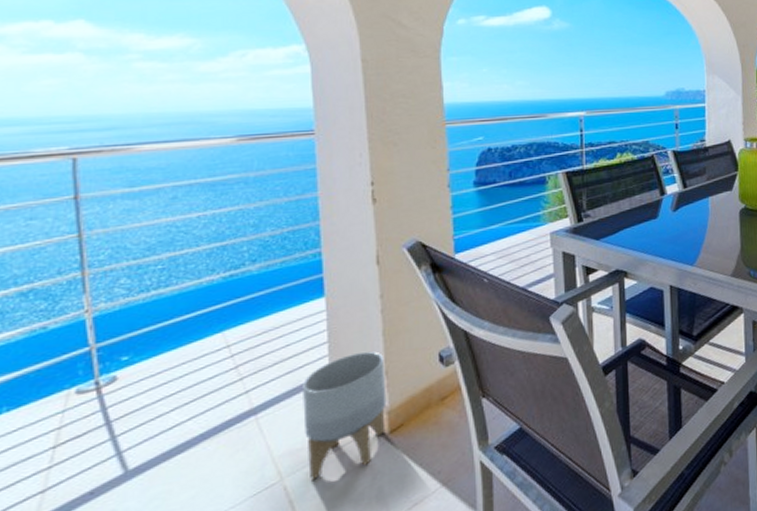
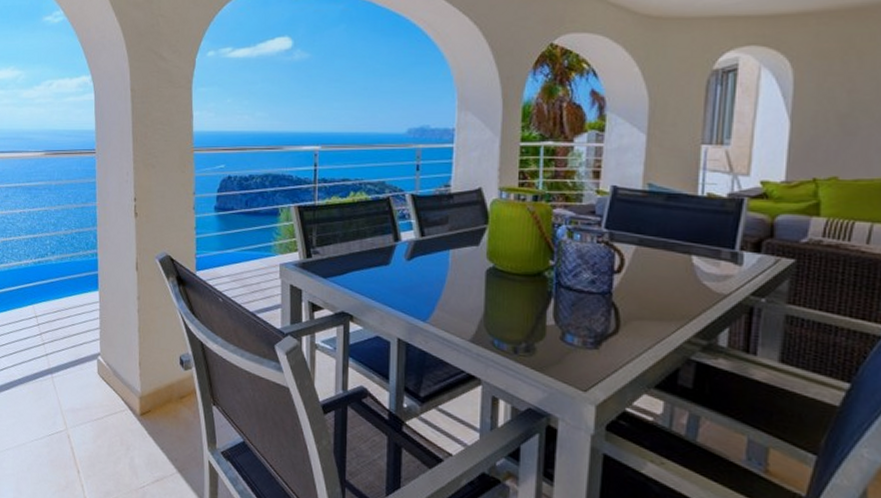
planter: present [303,351,387,480] -> none [82,342,139,436]

